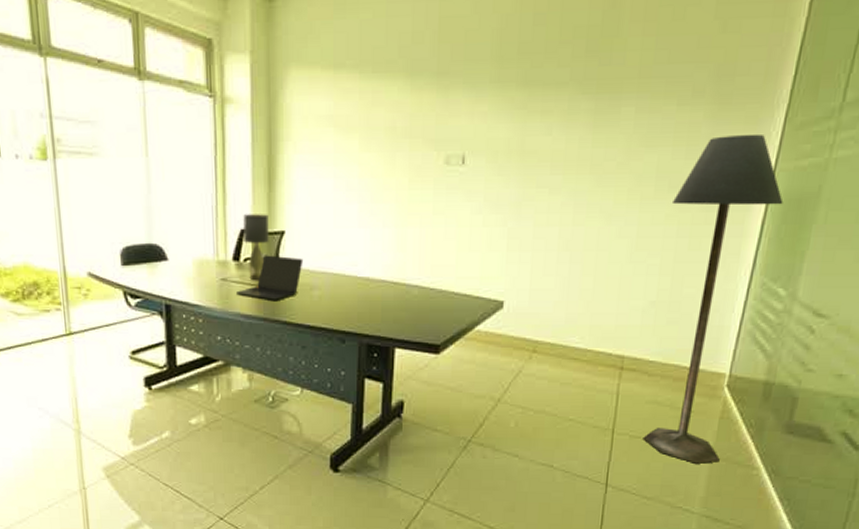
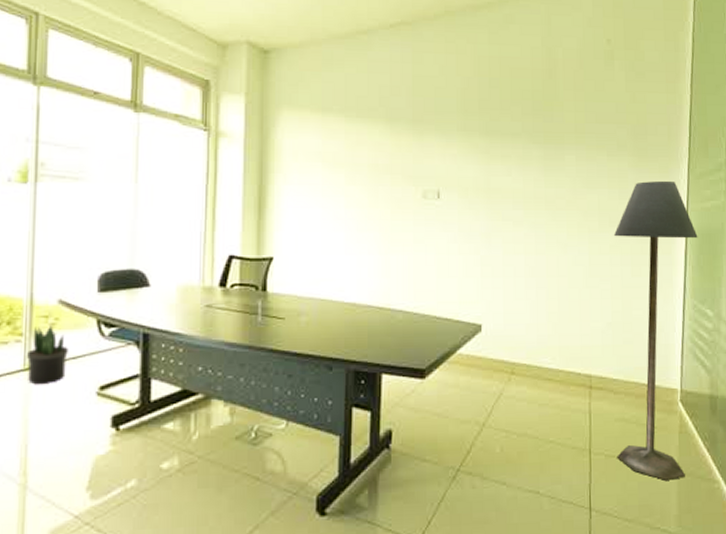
planter: none [67,296,102,347] -> present [27,325,68,384]
laptop: present [237,255,304,302] -> none [222,281,291,328]
table lamp: present [243,214,269,280] -> none [231,241,257,306]

